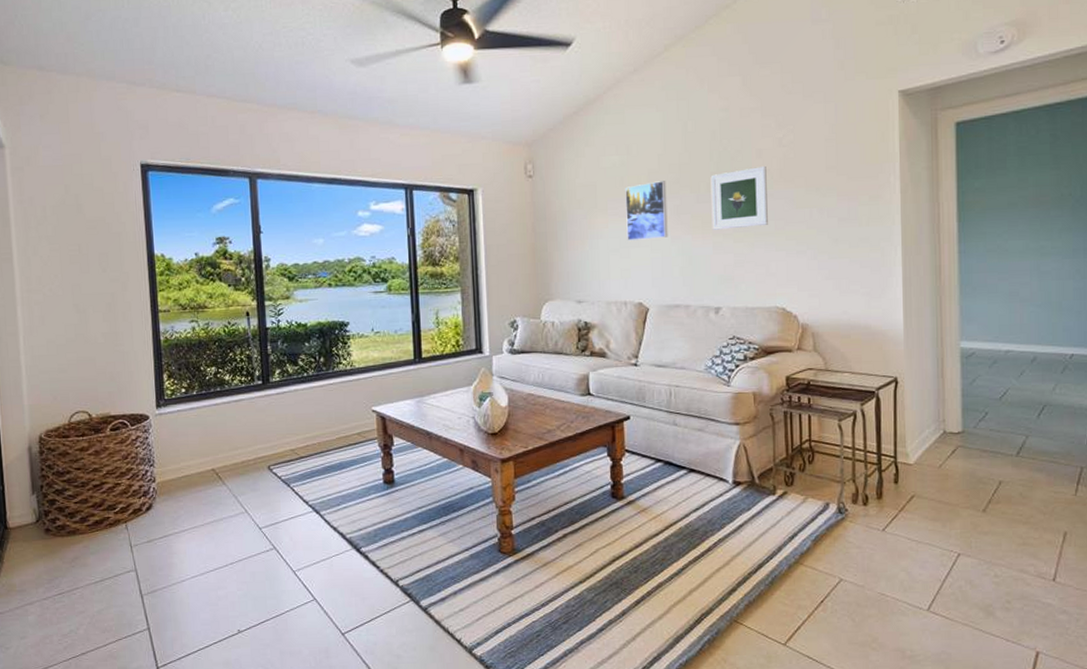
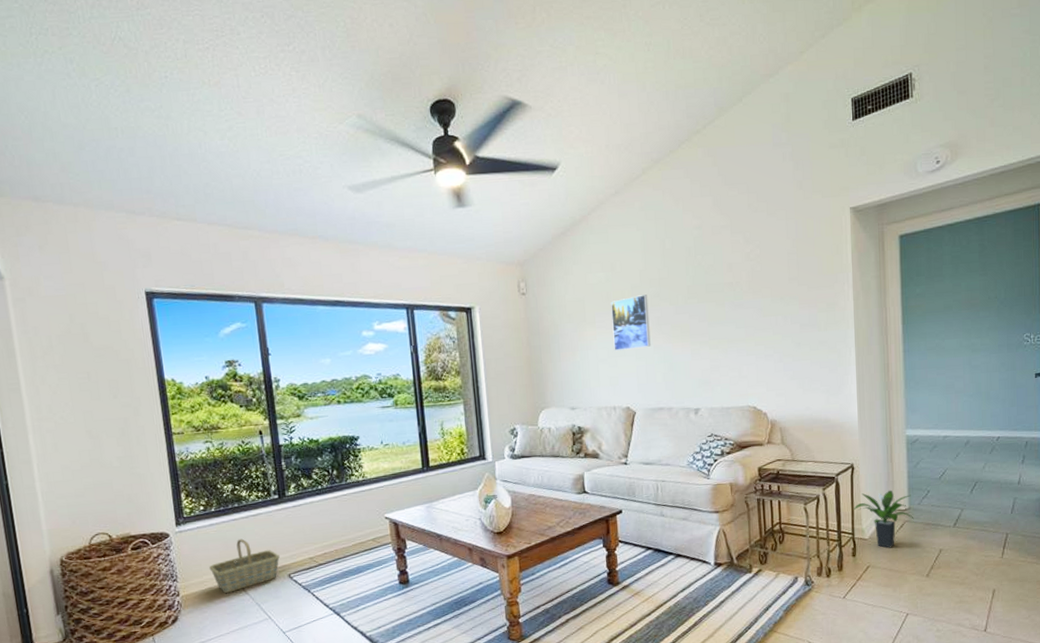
basket: none [187,425,260,482] -> present [209,538,280,593]
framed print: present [710,165,768,230] -> none [687,278,739,338]
potted plant: none [896,409,969,476] -> present [853,490,914,548]

